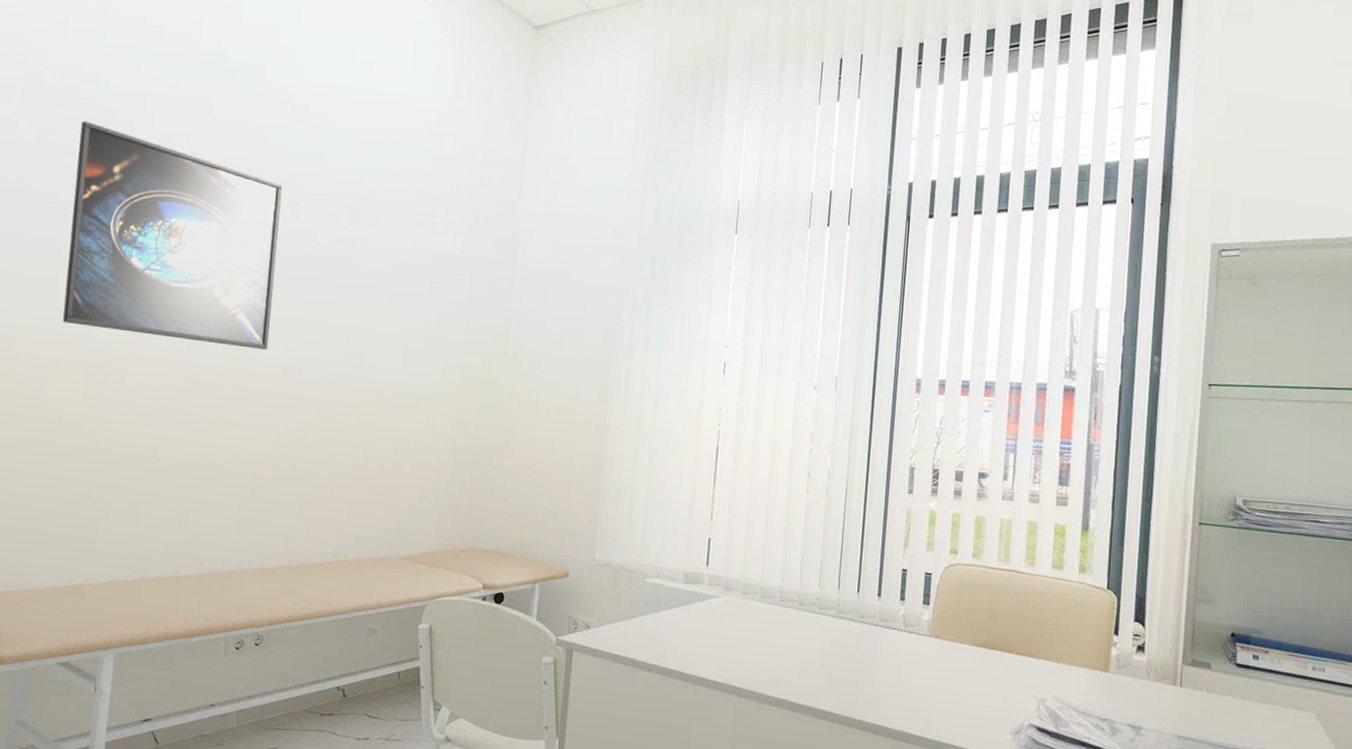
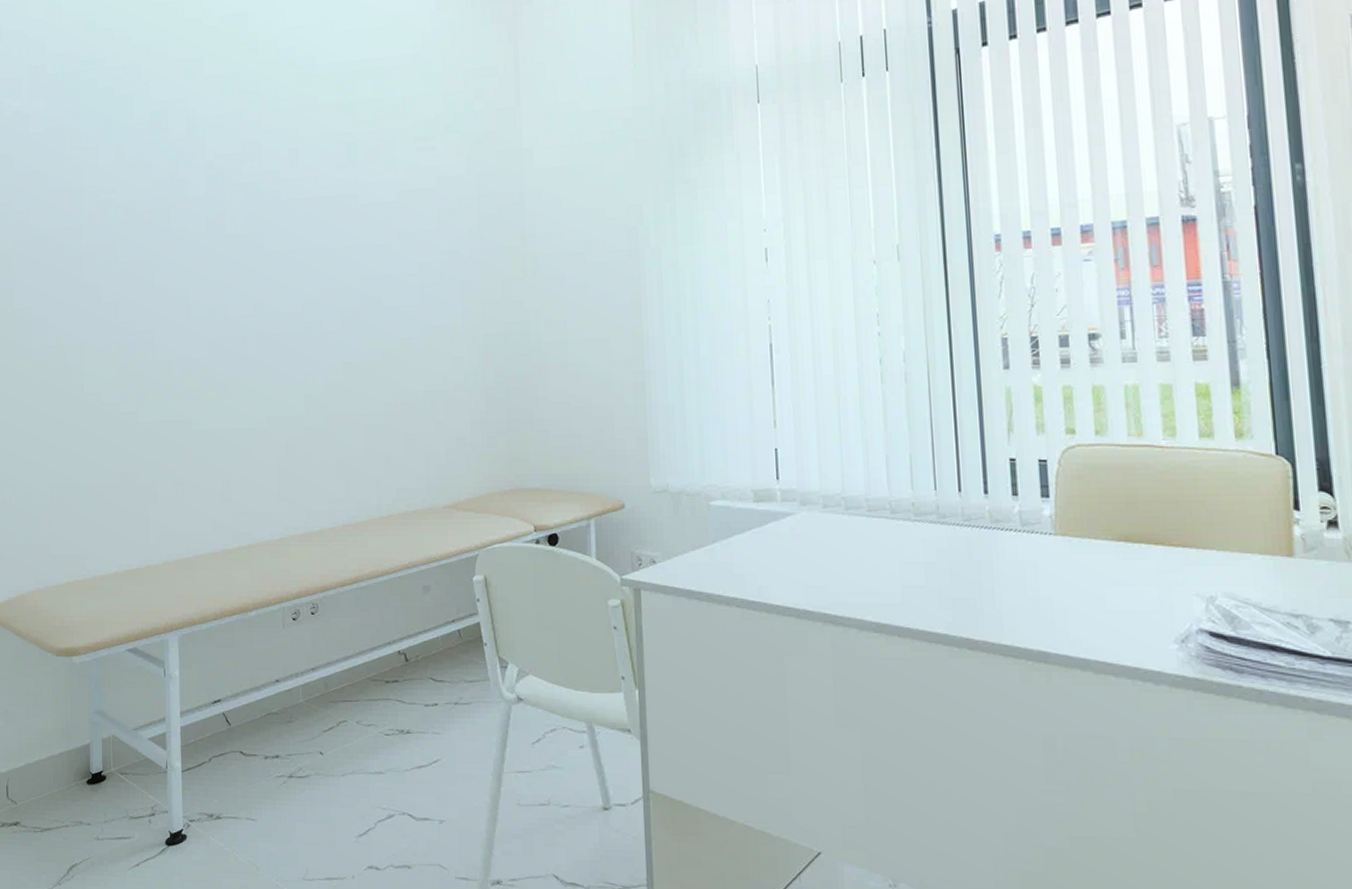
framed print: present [62,121,283,350] -> none [84,102,286,307]

